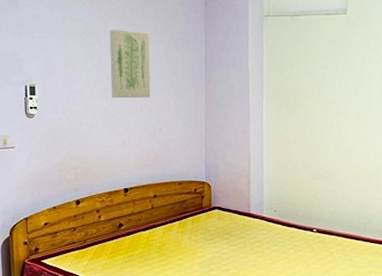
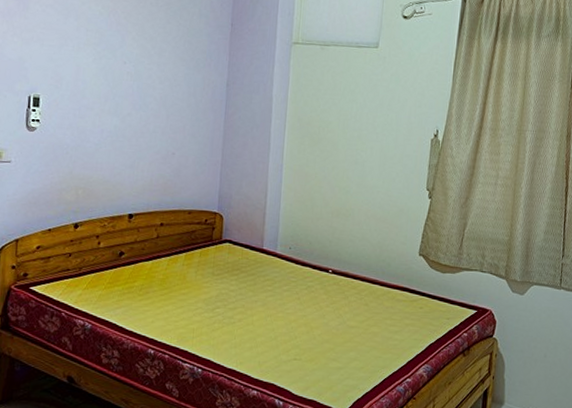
wall art: present [109,30,151,99] -> none [122,44,169,119]

